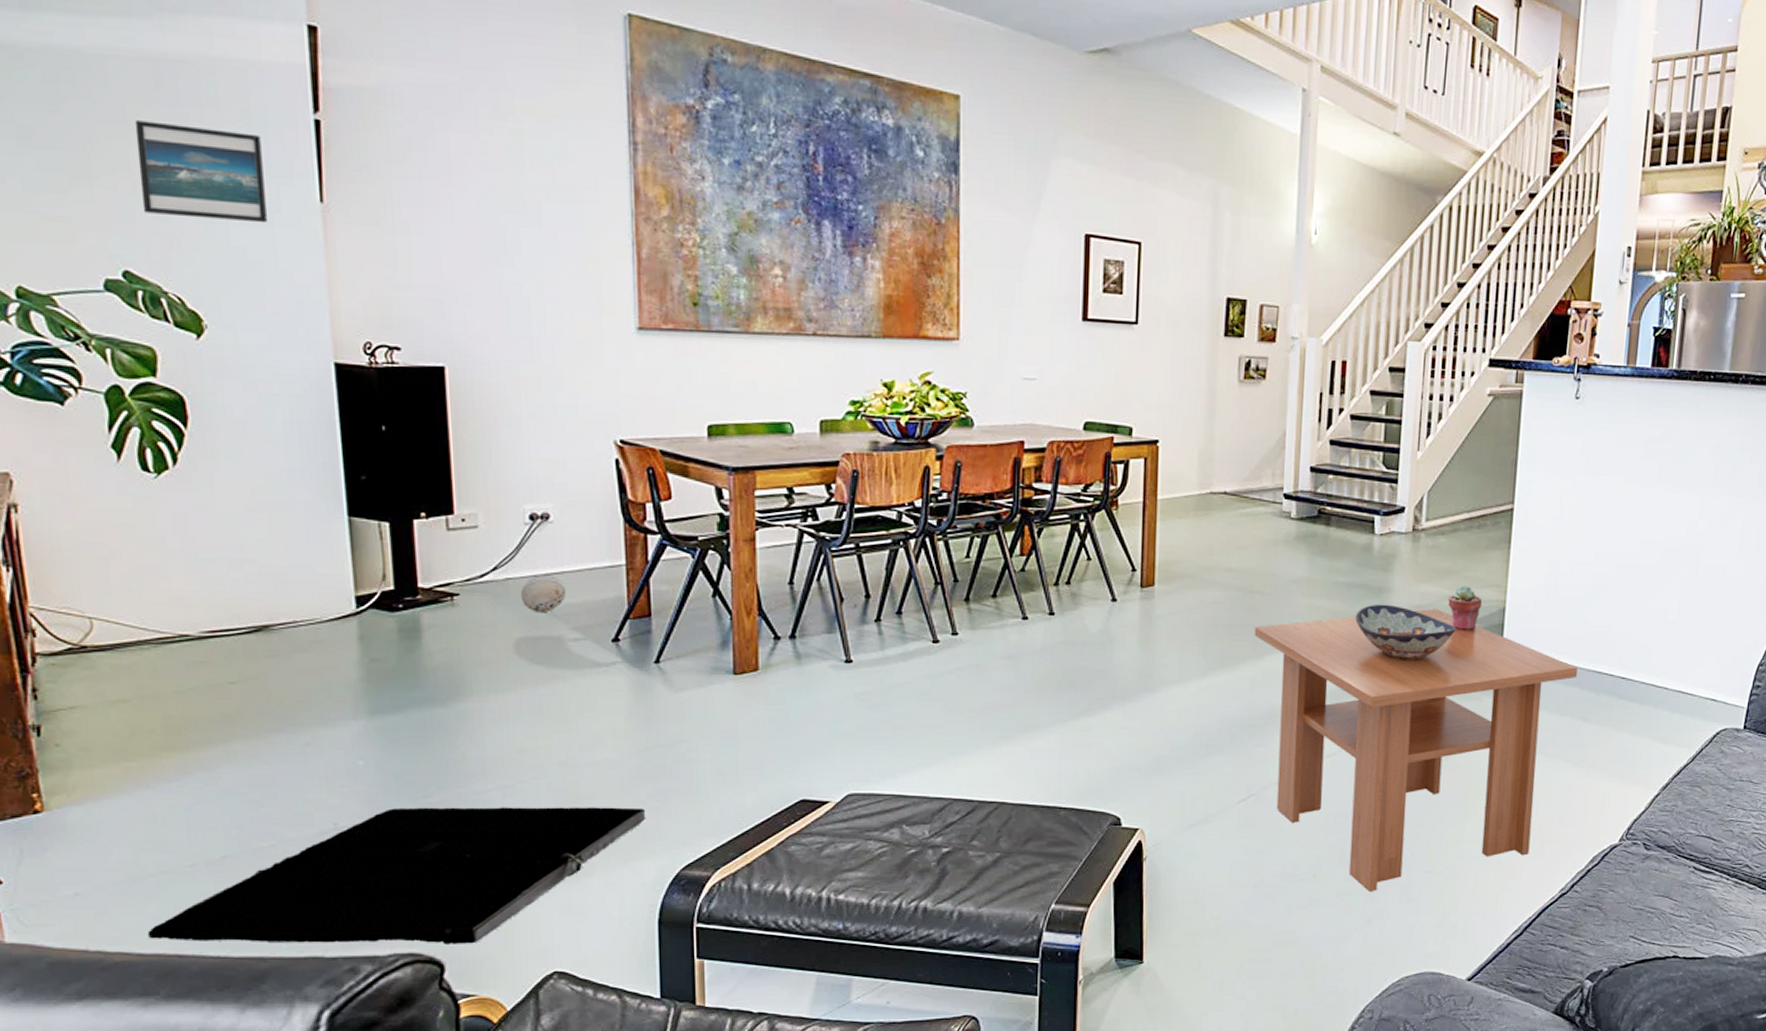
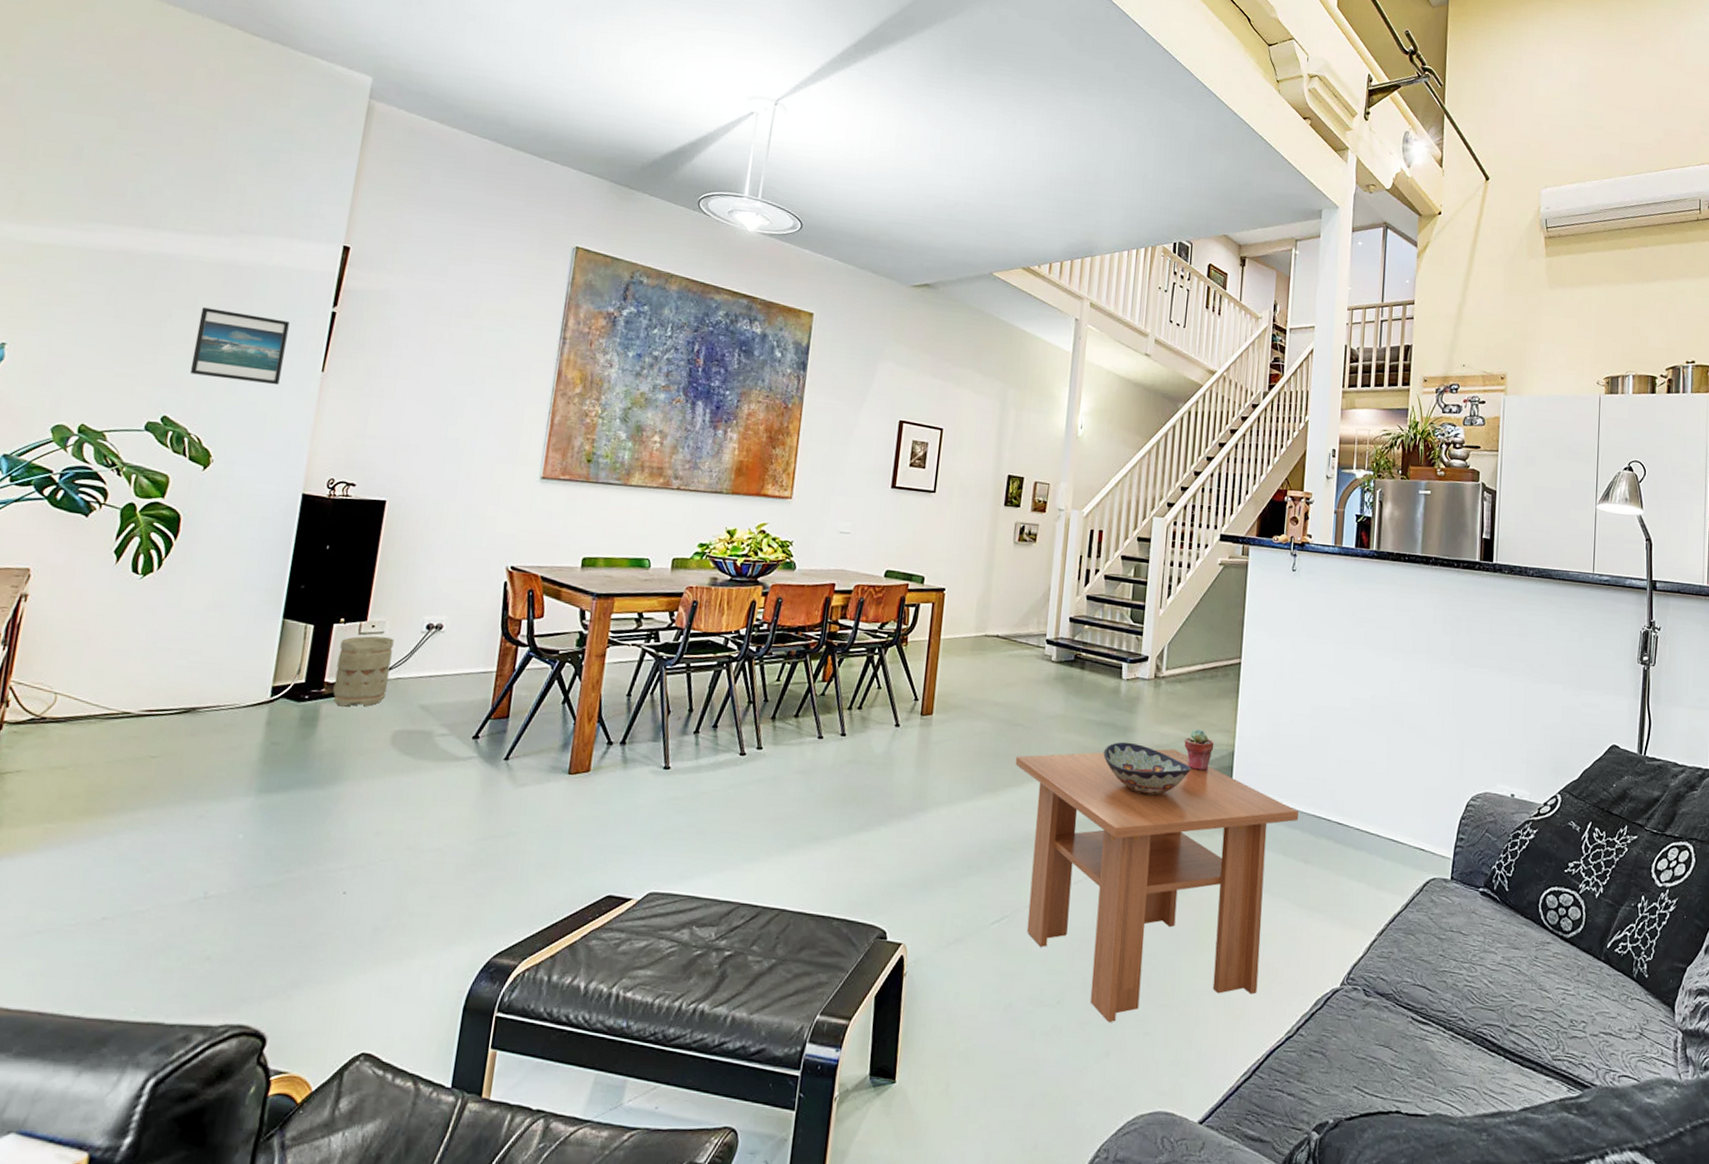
rug: present [147,807,646,944] -> none [18,881,472,1019]
vase: none [427,532,496,614] -> present [332,636,394,707]
decorative ball: present [520,575,565,613] -> none [405,677,443,710]

